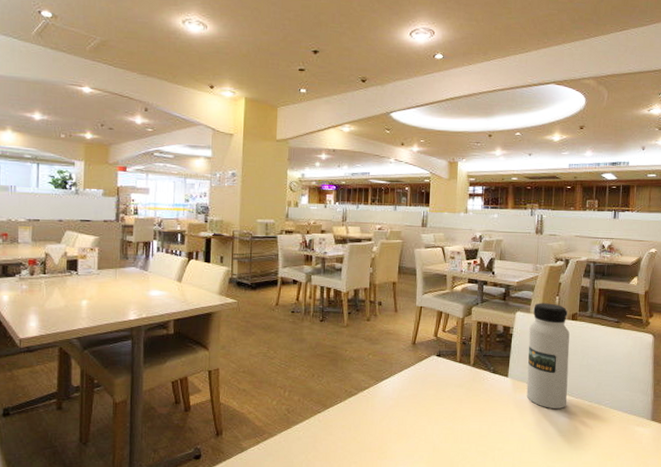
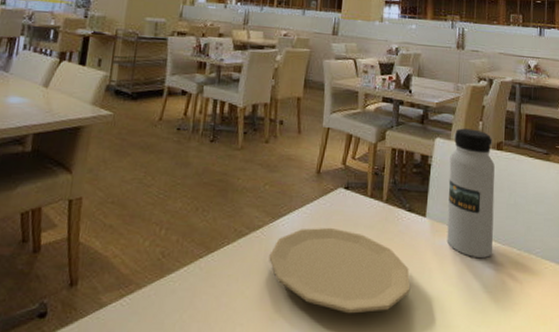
plate: none [375,387,495,454] -> present [269,227,410,314]

